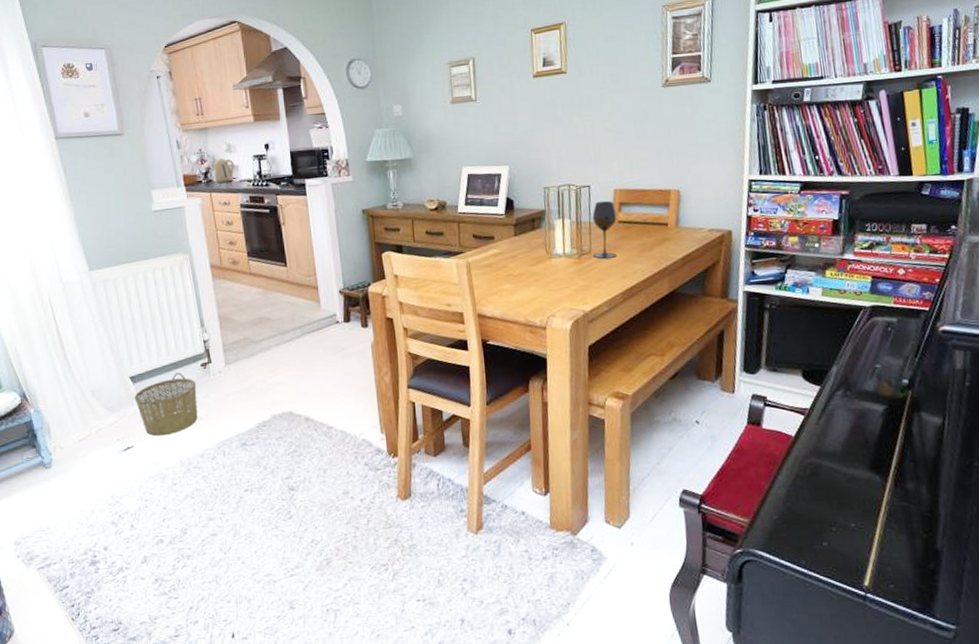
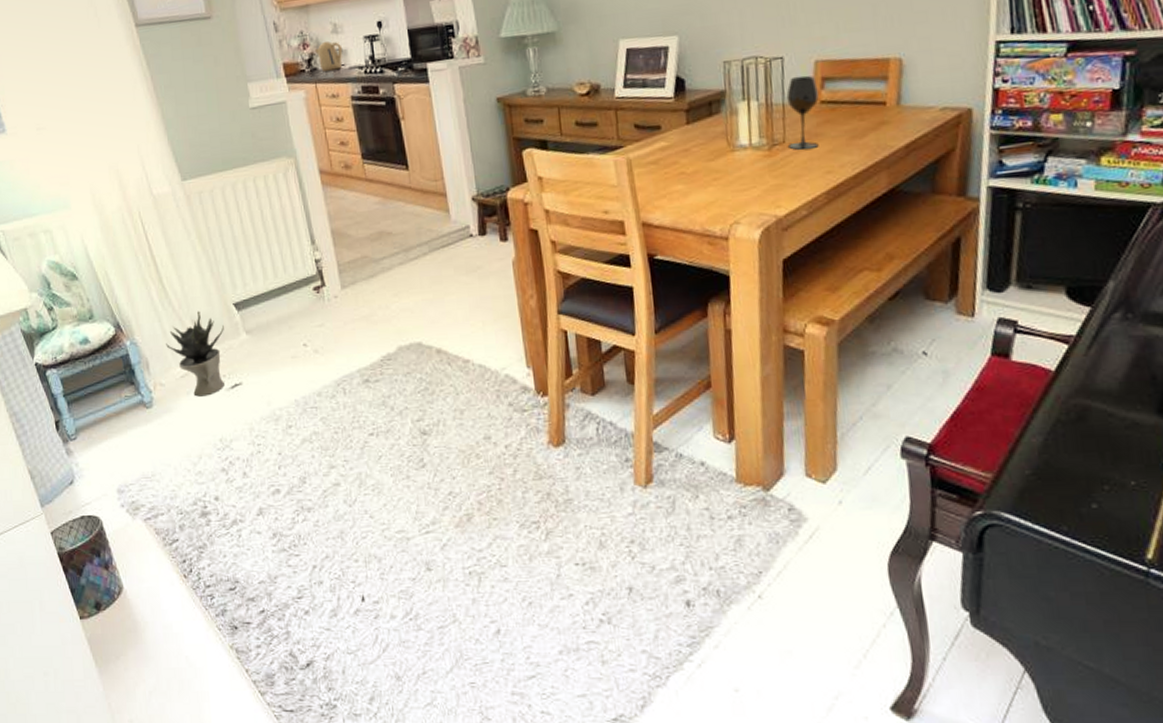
potted plant: none [67,383,120,458] -> present [166,311,224,397]
basket: present [134,372,198,436] -> none [240,297,313,372]

